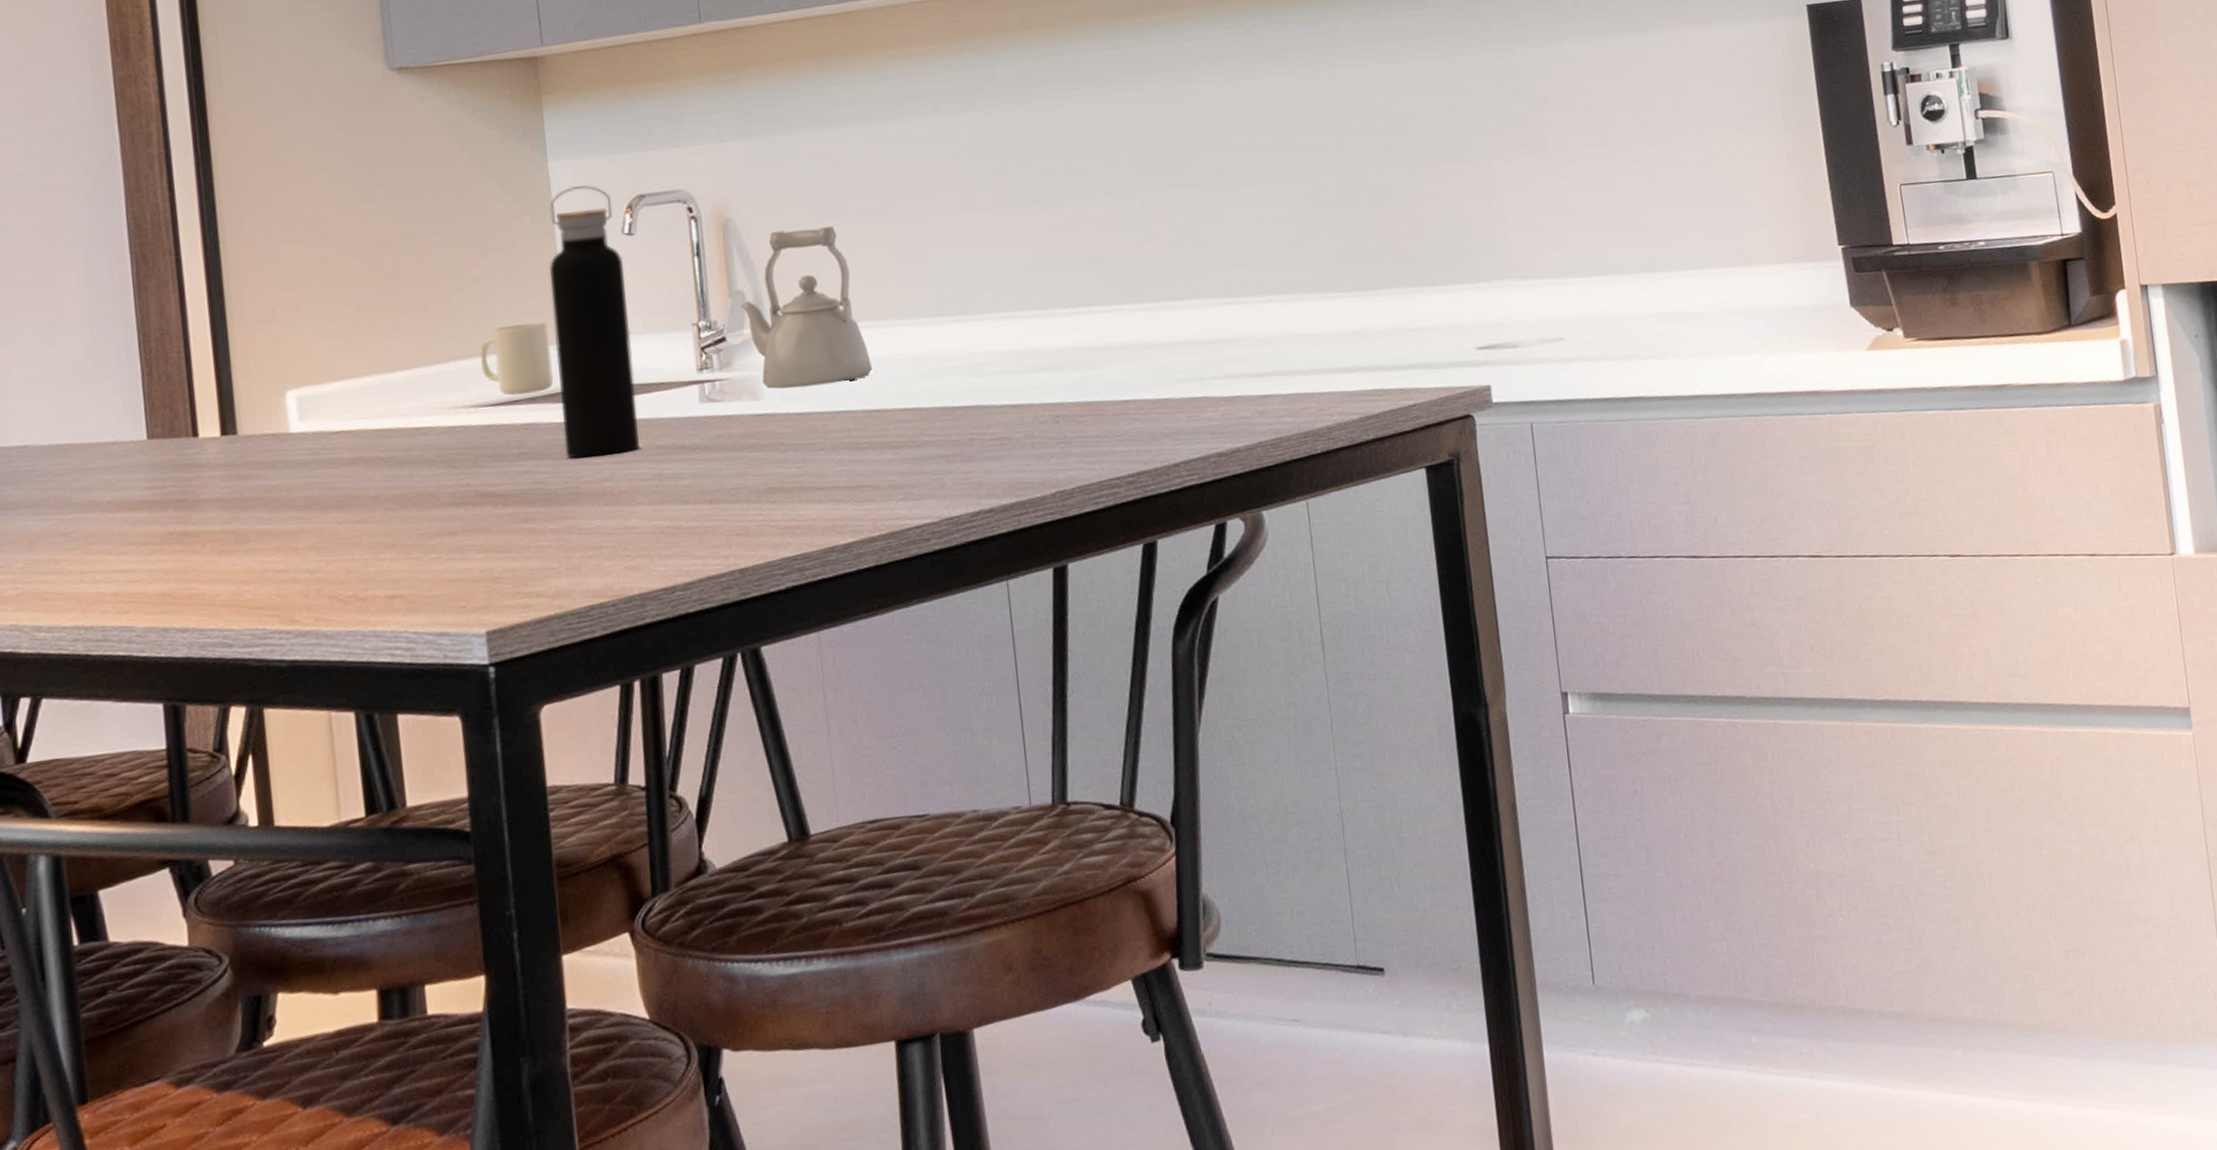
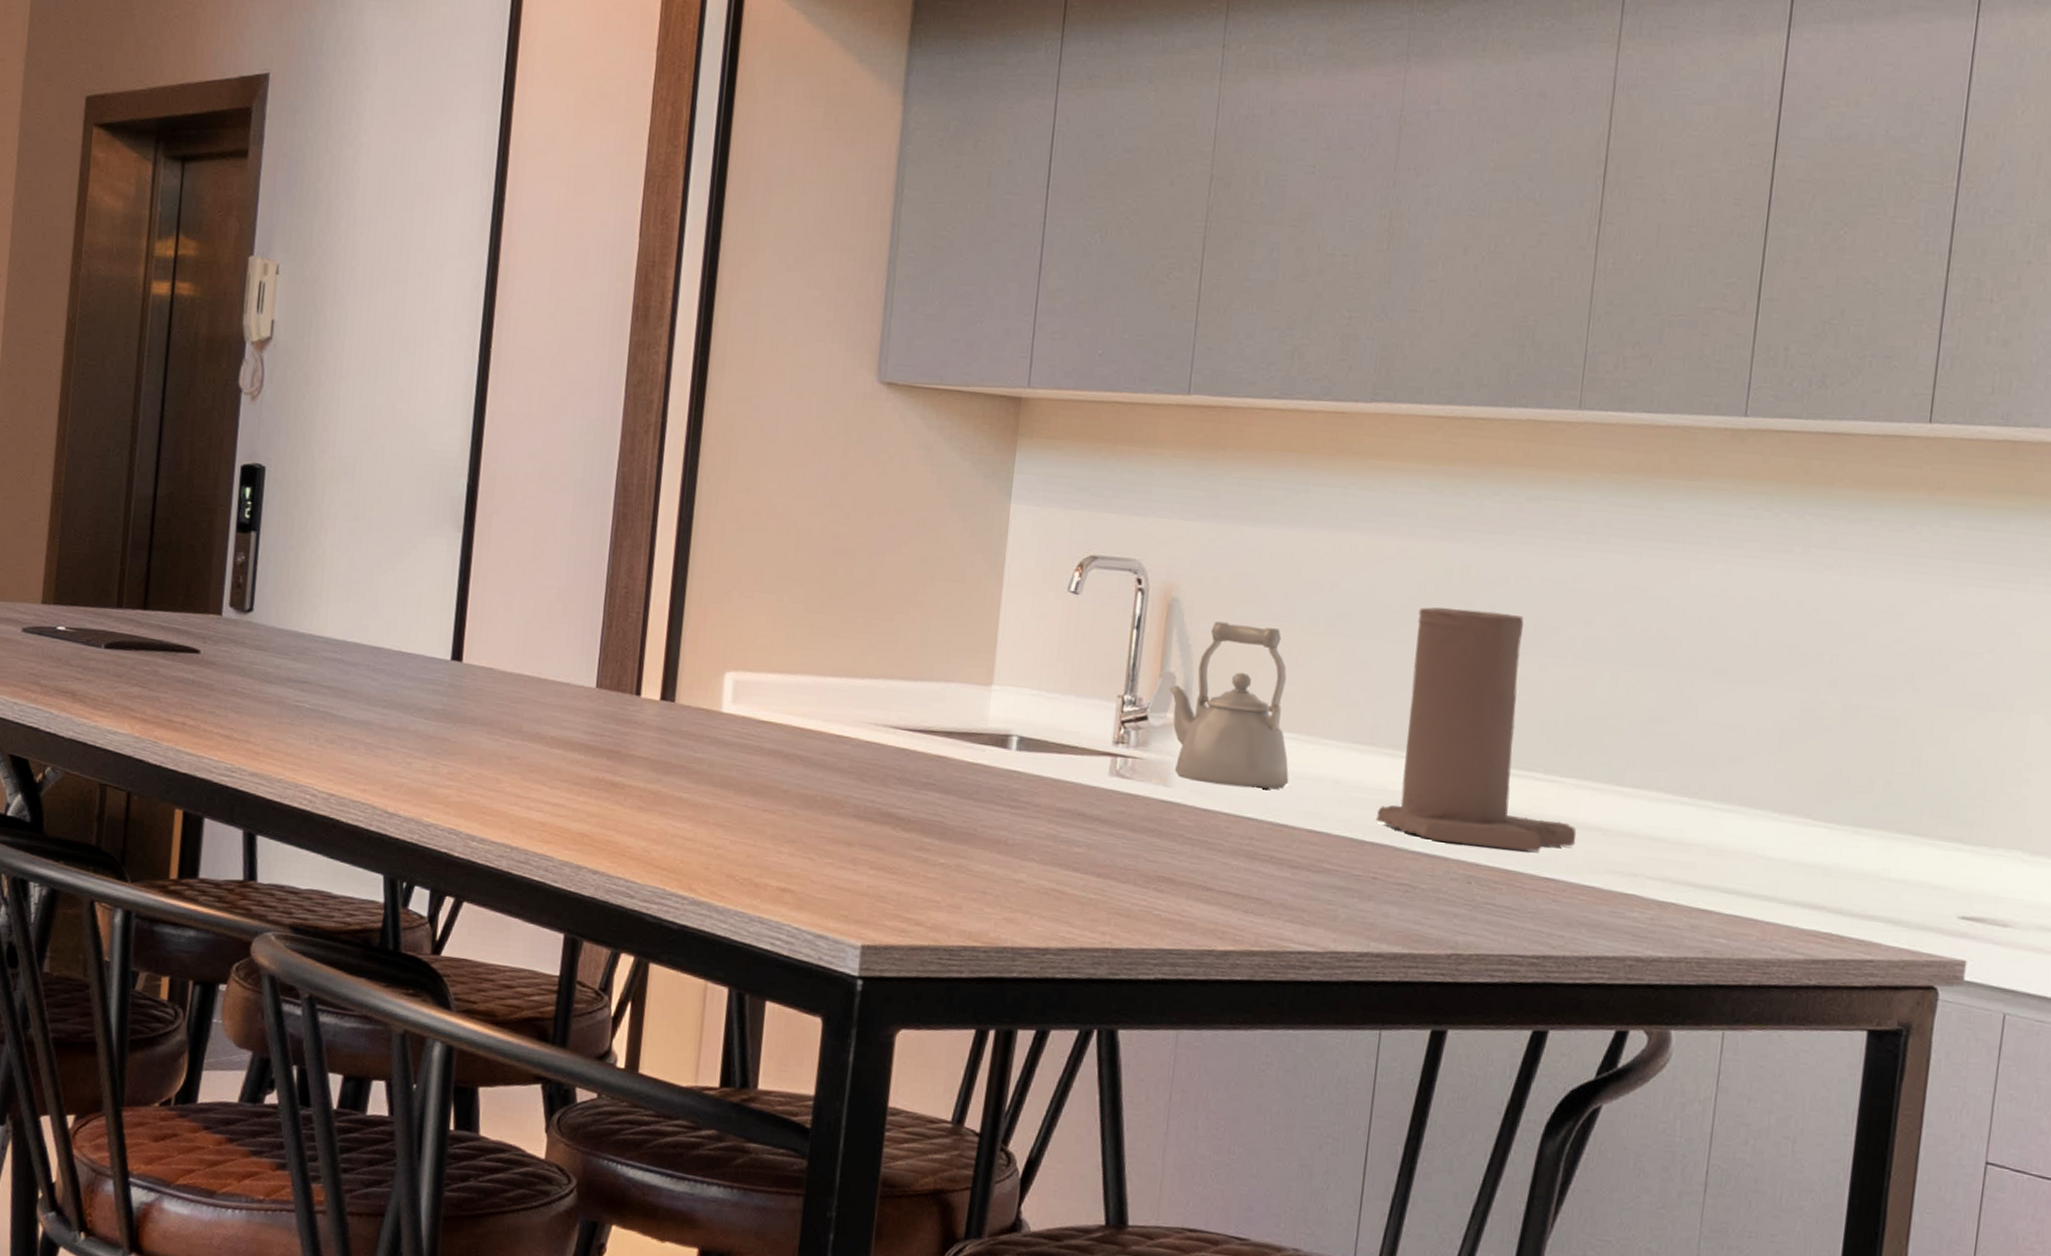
cup: present [480,322,554,396] -> none [908,656,979,728]
water bottle: present [549,185,639,459] -> none [970,532,1064,808]
paper towel: none [958,166,1143,391] -> present [1375,607,1577,852]

